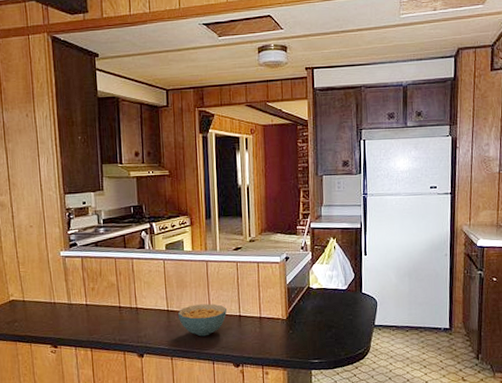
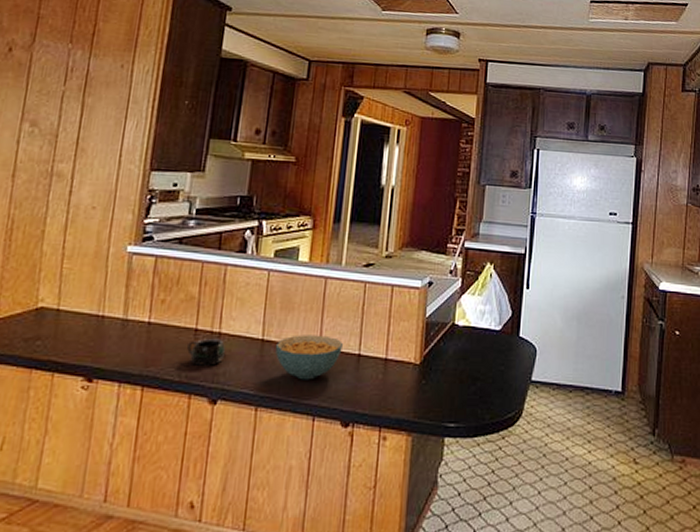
mug: none [116,312,144,332] -> present [187,339,226,366]

